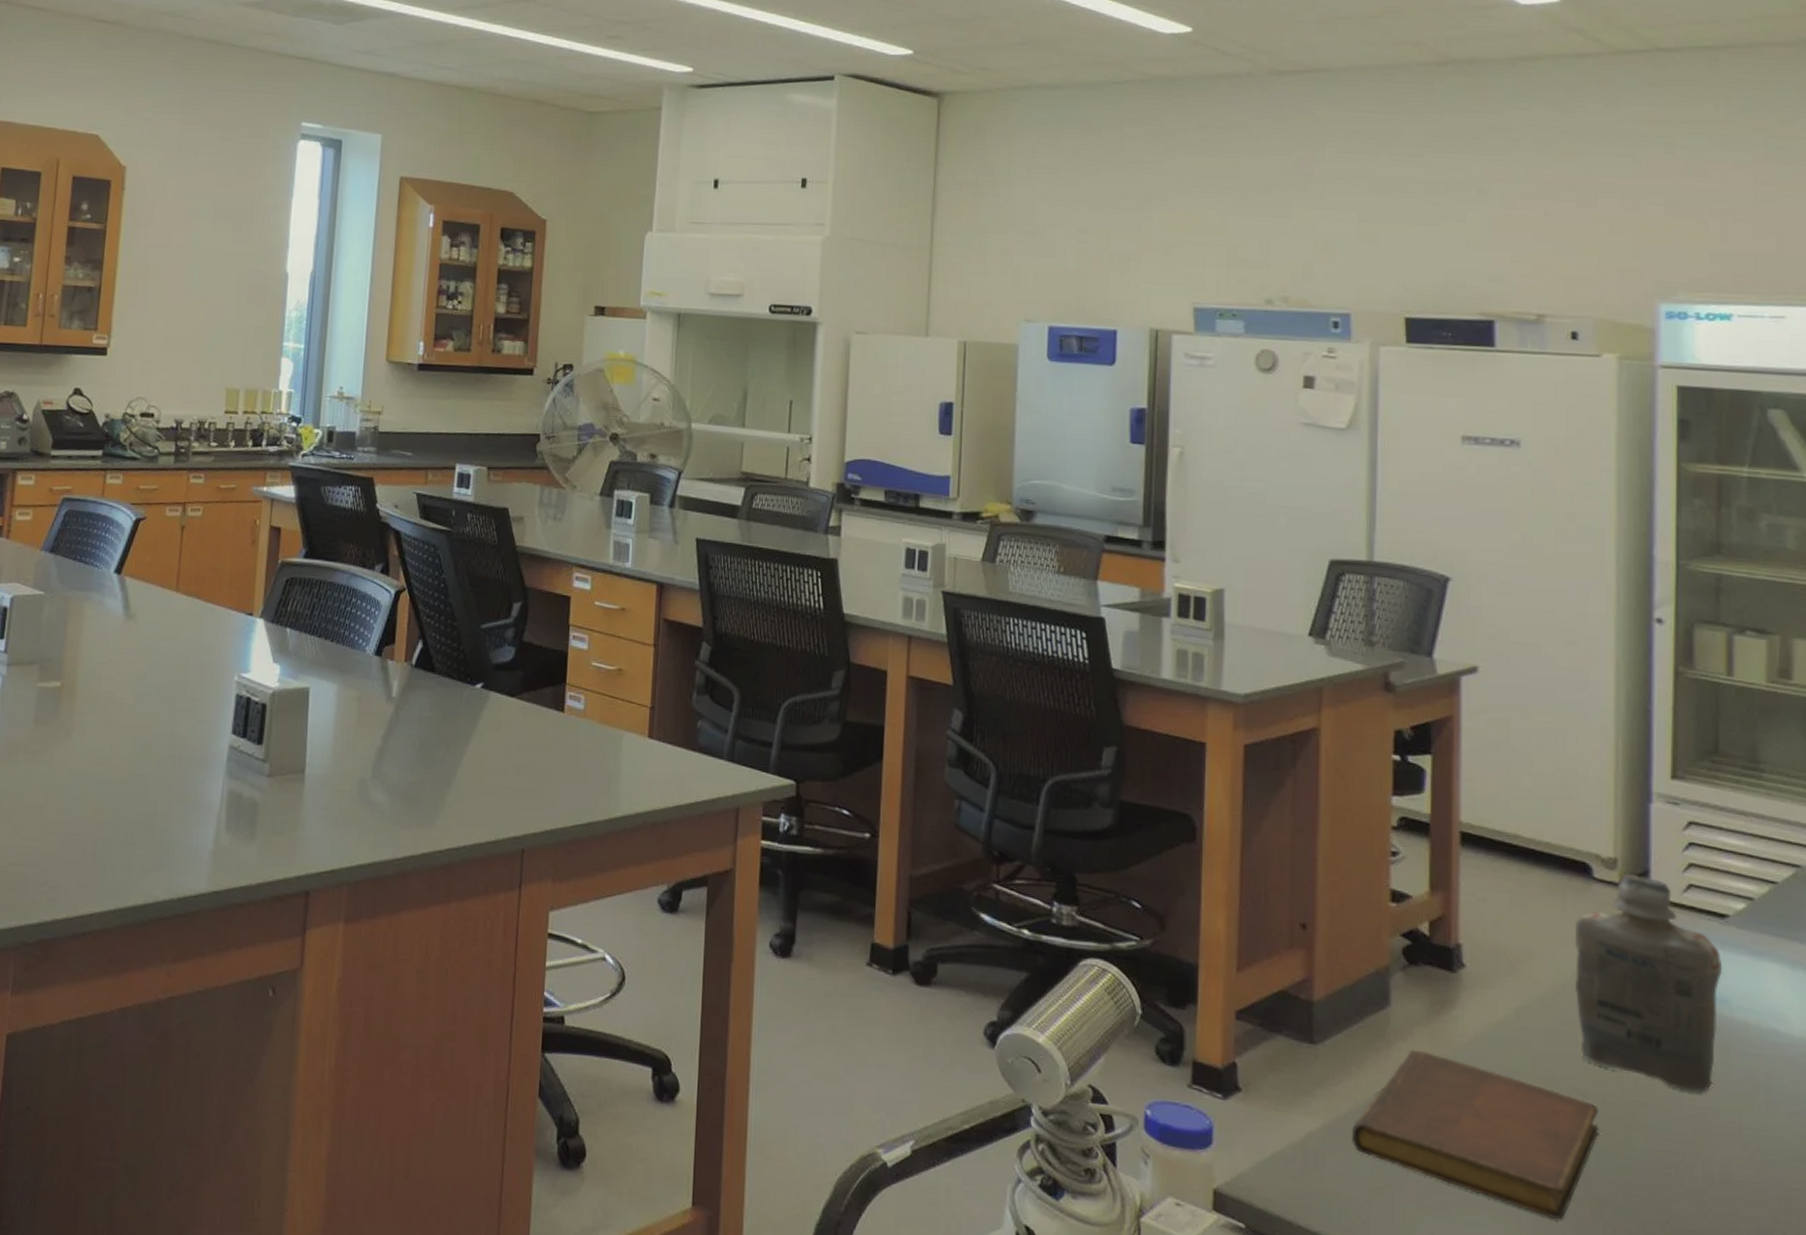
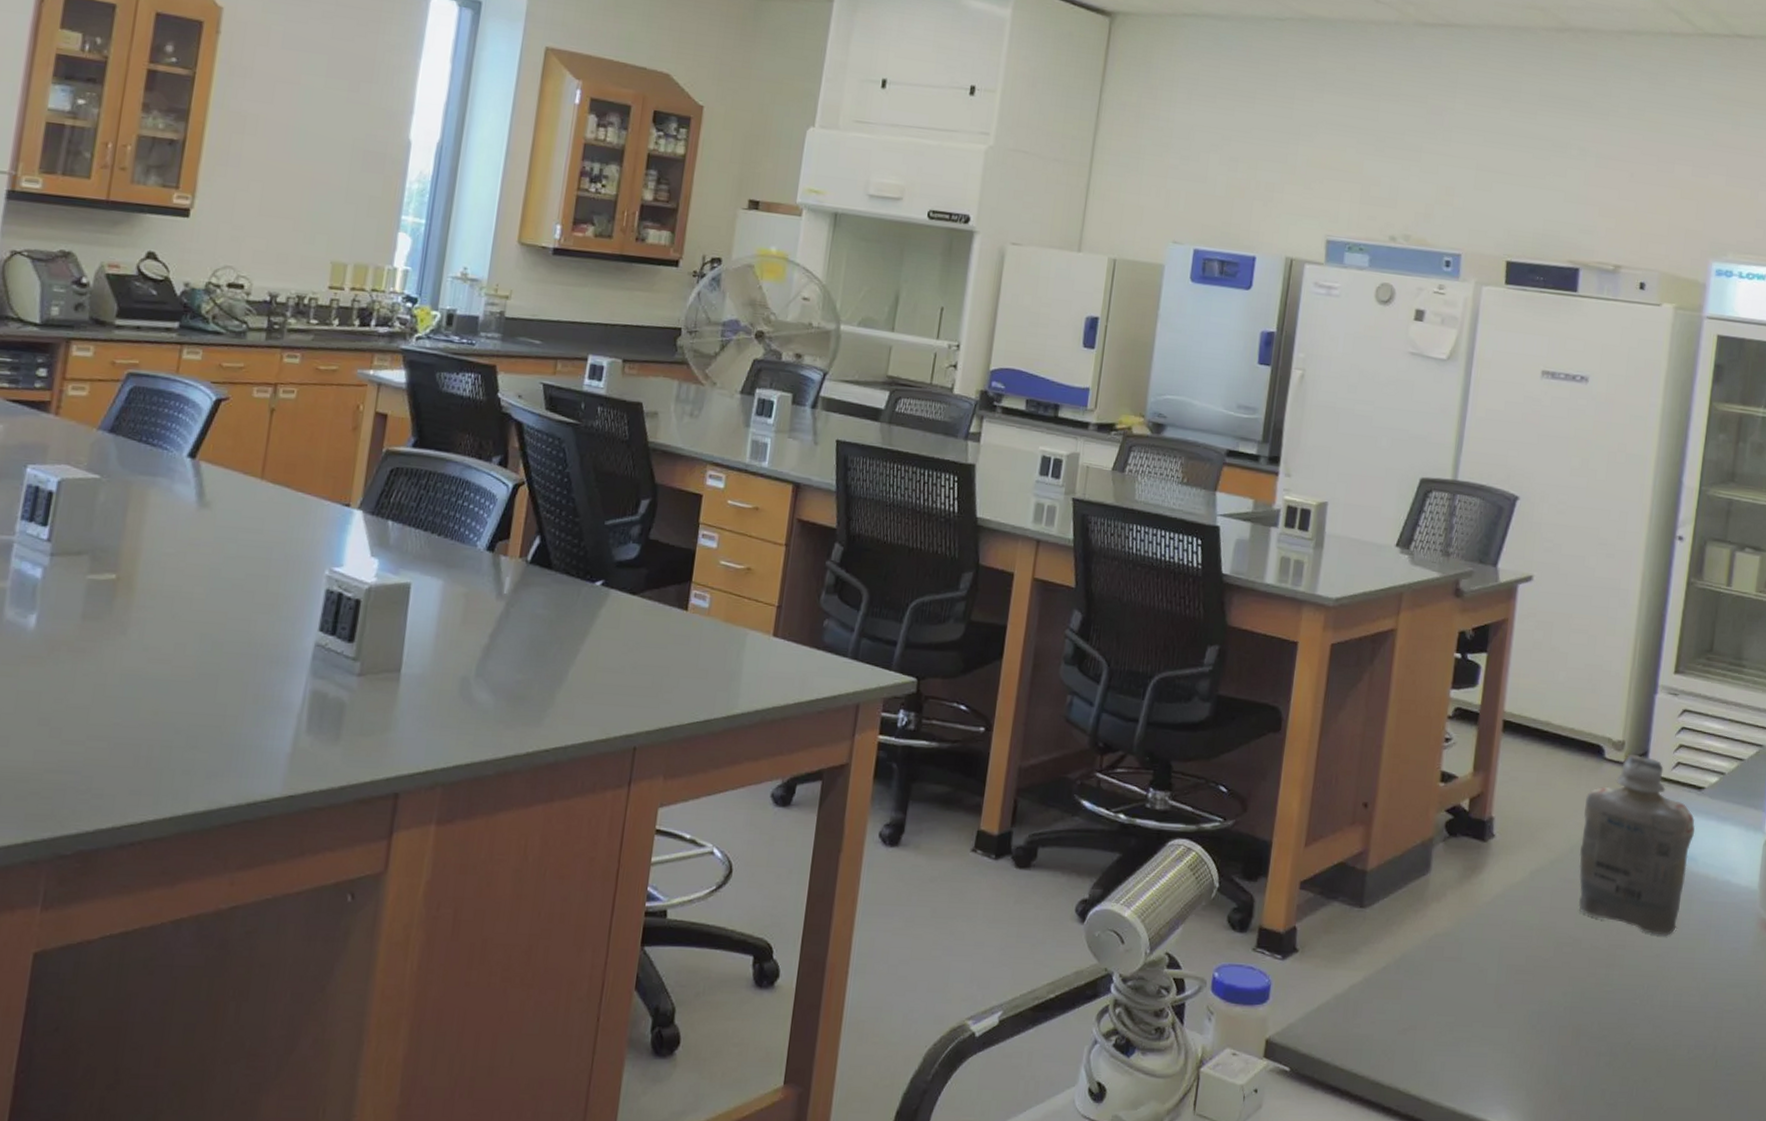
notebook: present [1351,1049,1599,1220] -> none [1386,909,1587,1047]

